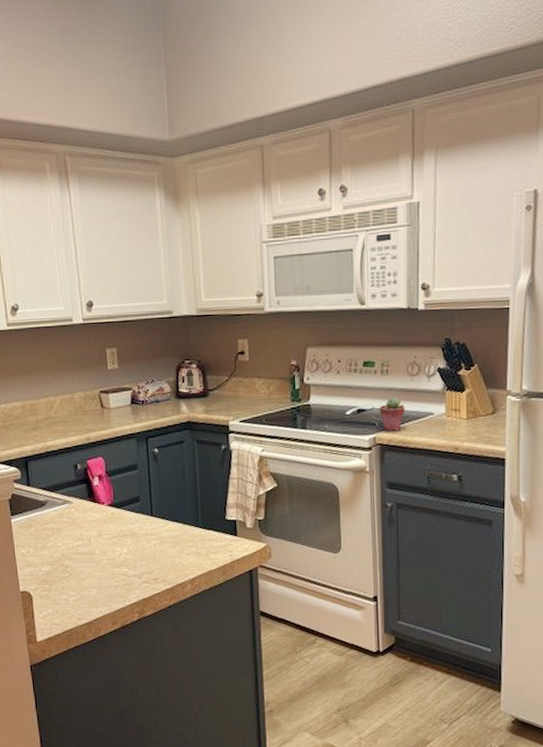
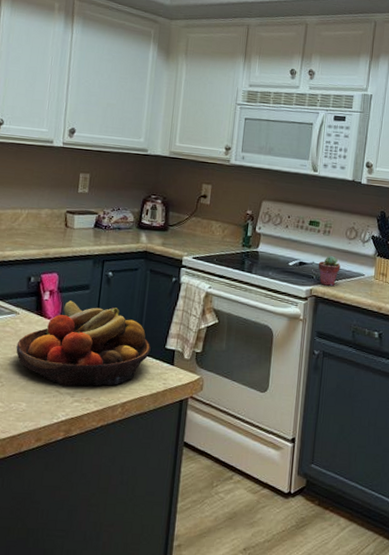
fruit bowl: none [76,483,211,568] -> present [16,300,151,386]

